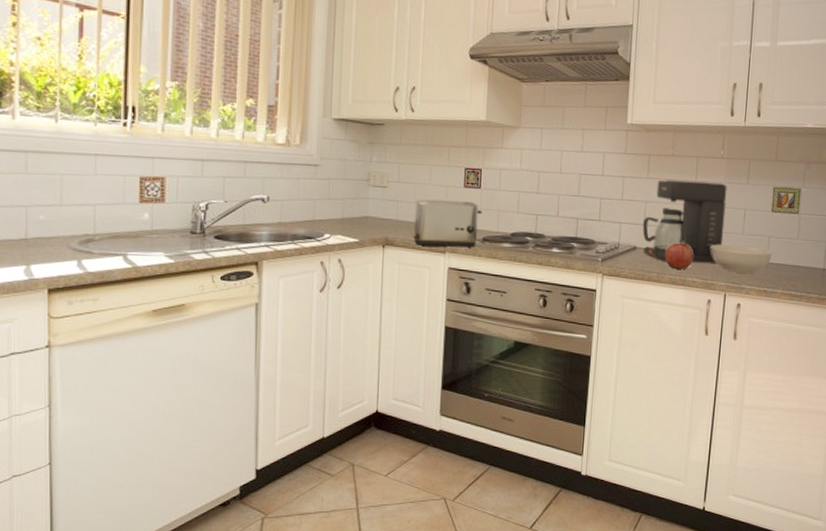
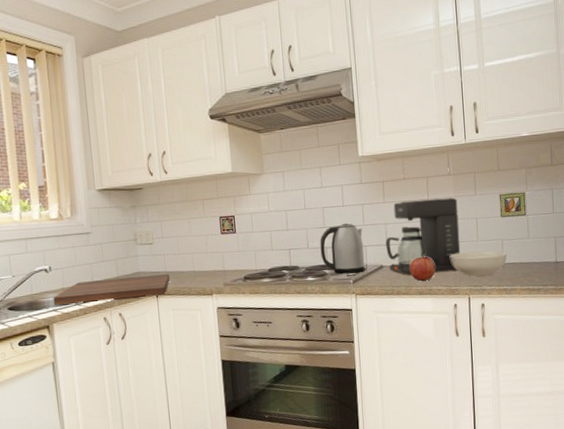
cutting board: none [266,218,400,246] -> present [53,274,170,305]
toaster: present [413,199,482,248] -> none [179,246,240,292]
kettle: none [570,194,620,251] -> present [320,223,365,274]

